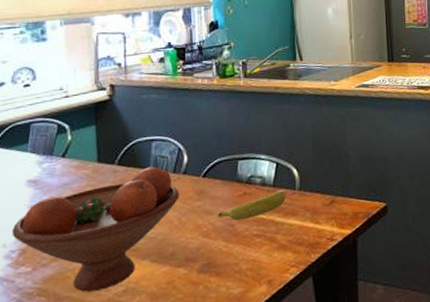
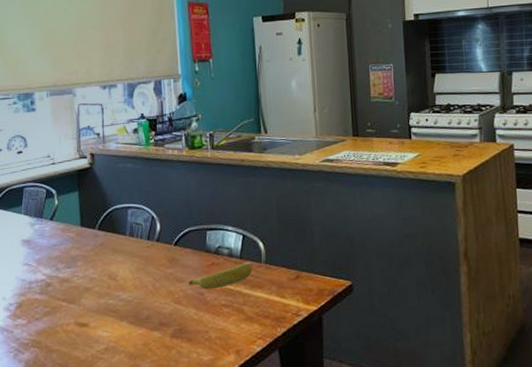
fruit bowl: present [11,166,179,292] -> none [10,233,153,347]

